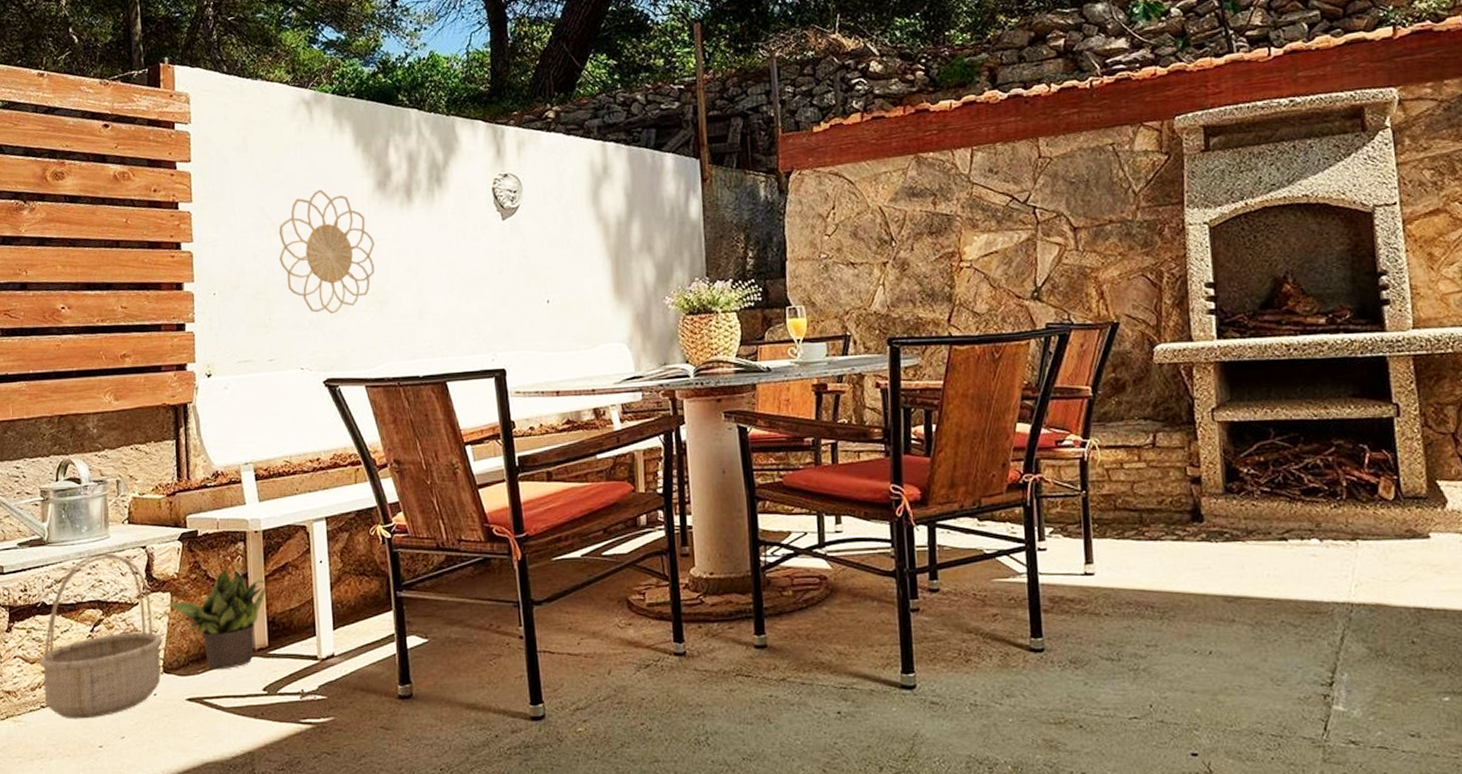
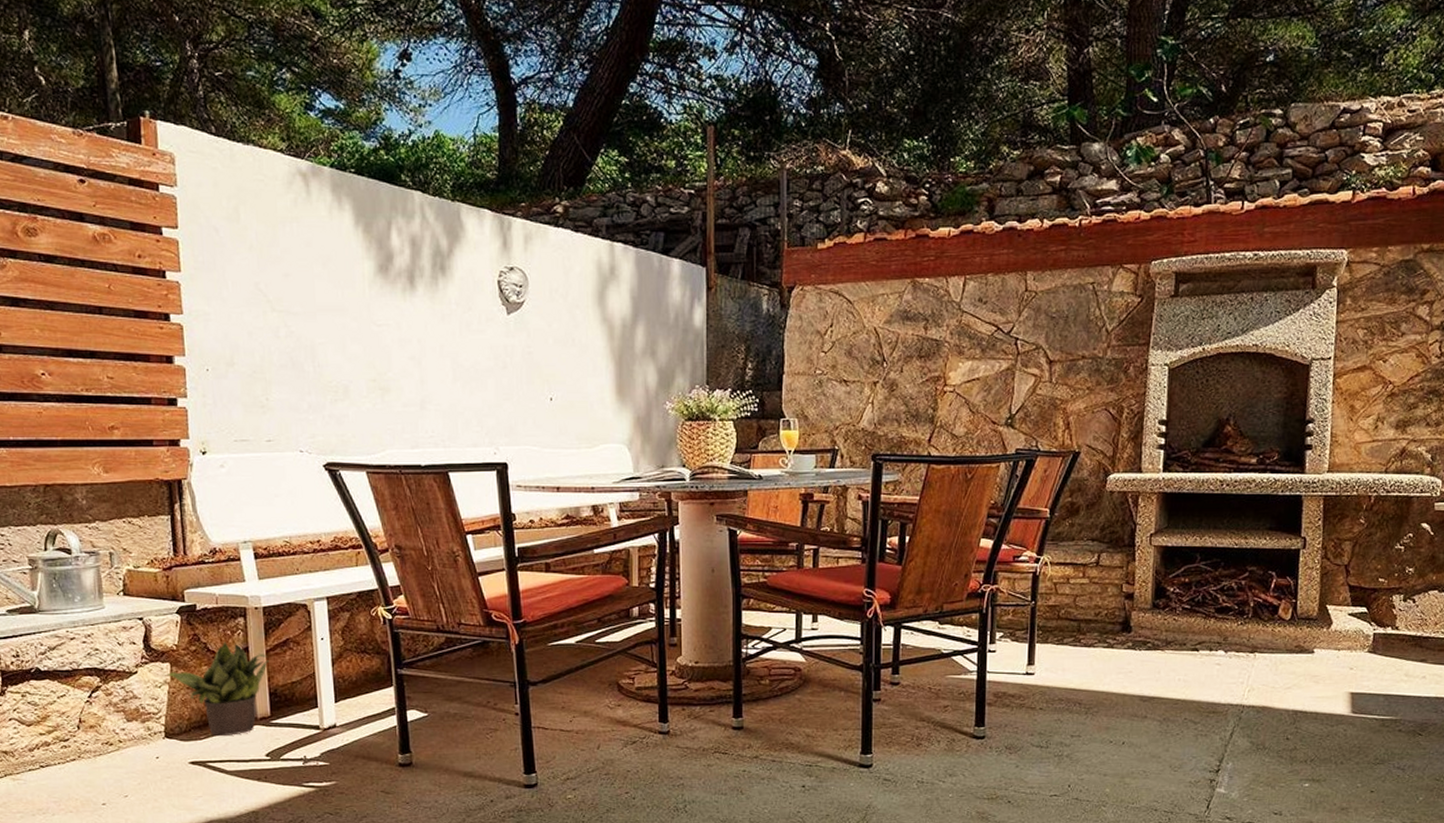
basket: present [39,553,163,719] -> none [36,623,164,779]
decorative wall piece: present [279,189,375,315] -> none [275,268,377,399]

